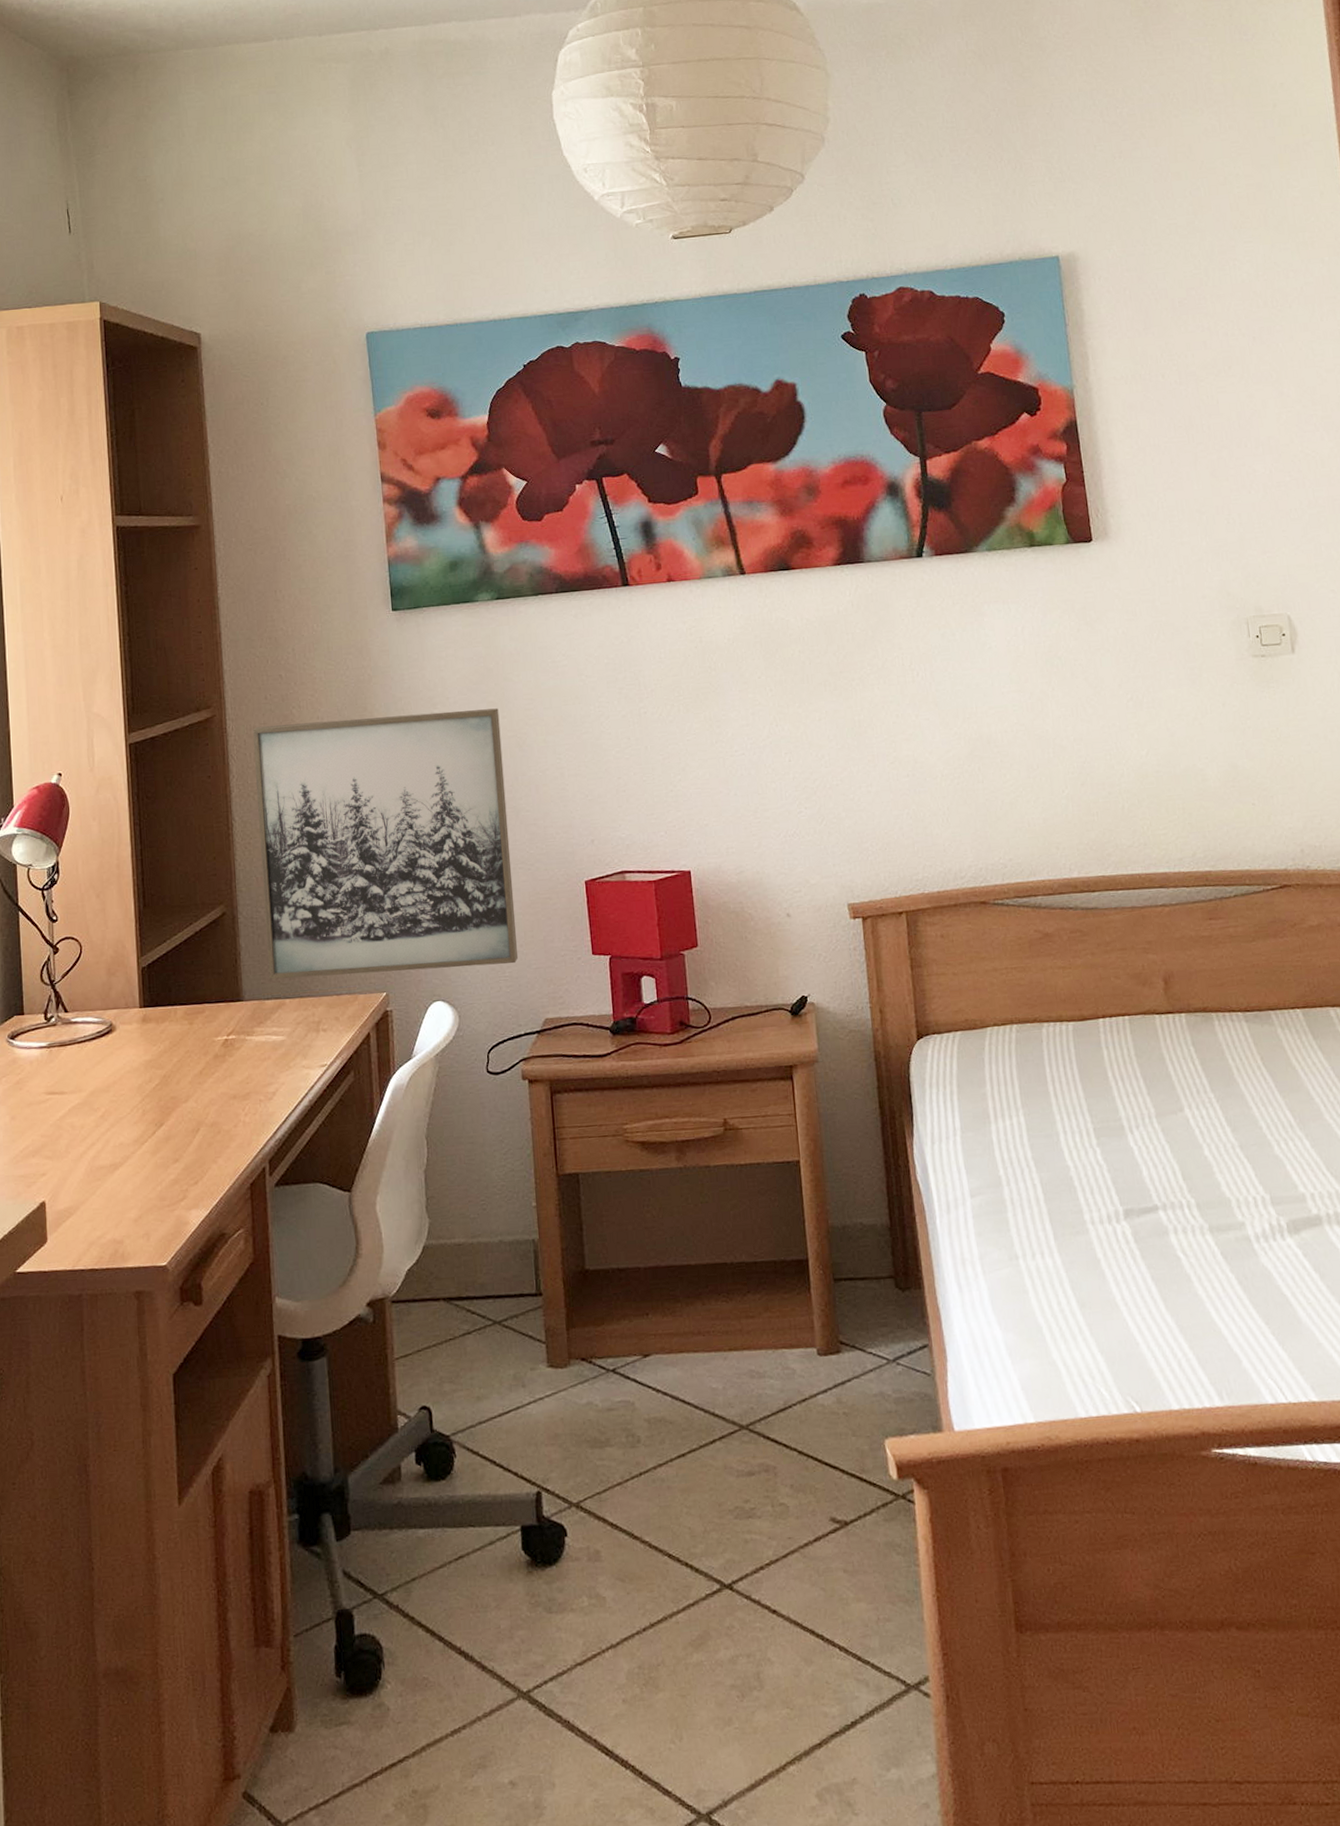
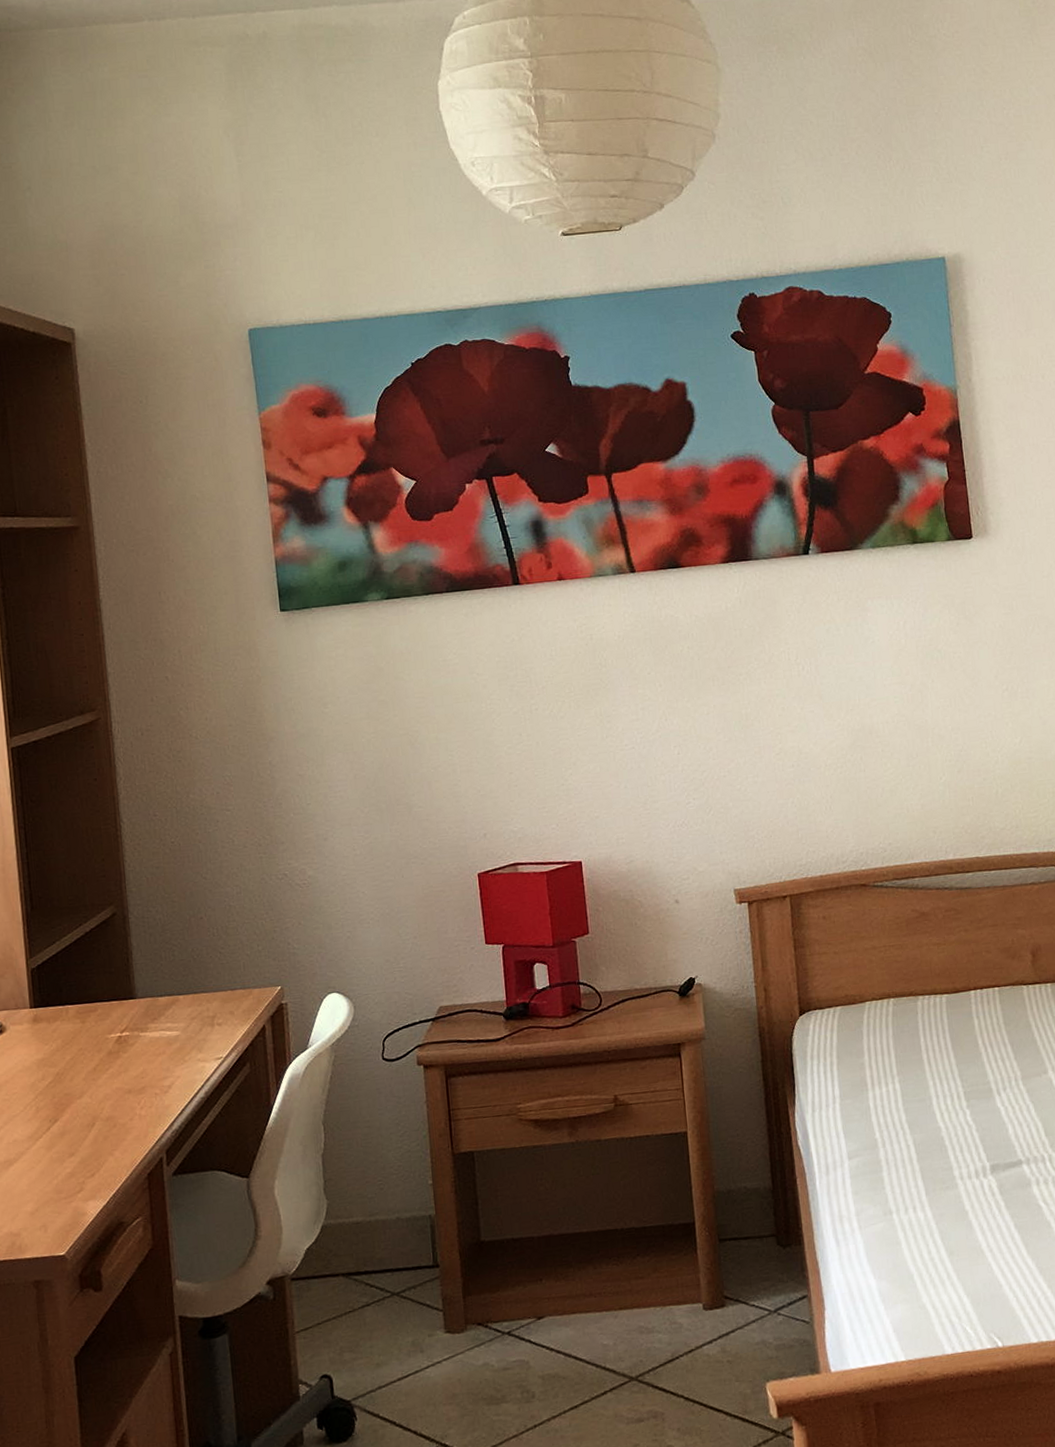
wall art: present [252,708,519,980] -> none [139,707,413,977]

